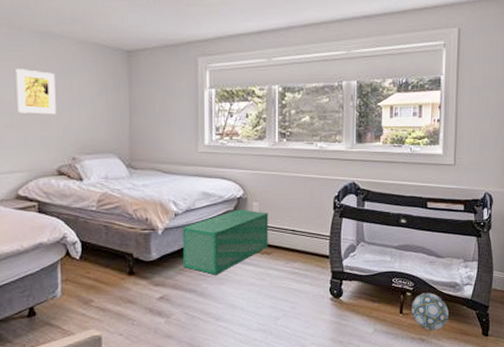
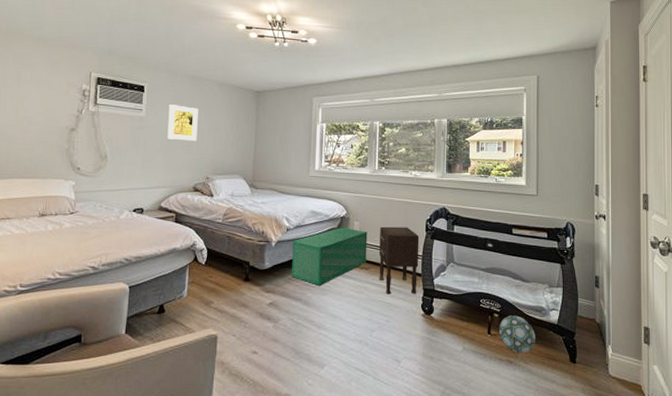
nightstand: none [282,206,327,280] -> present [379,226,420,295]

